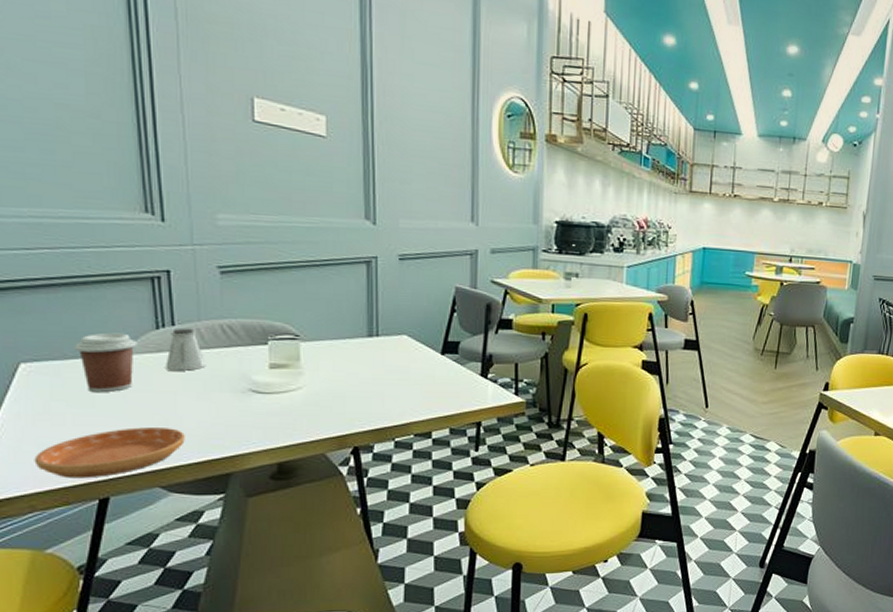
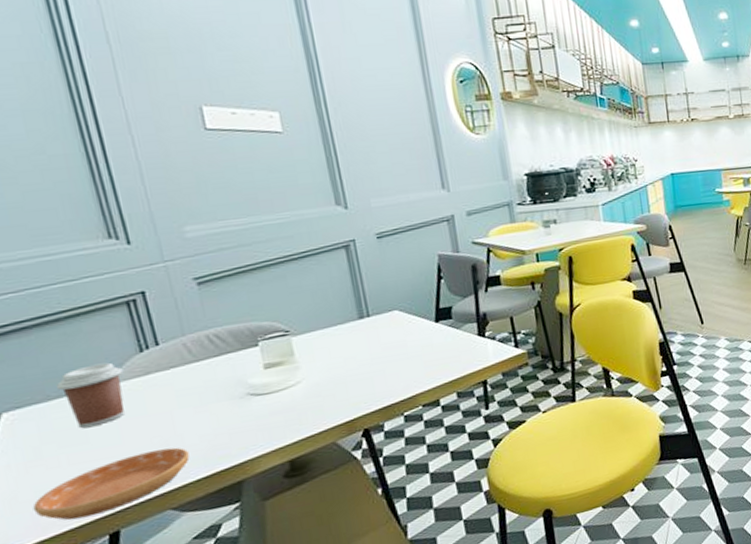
saltshaker: present [165,328,206,371] -> none [155,344,199,391]

